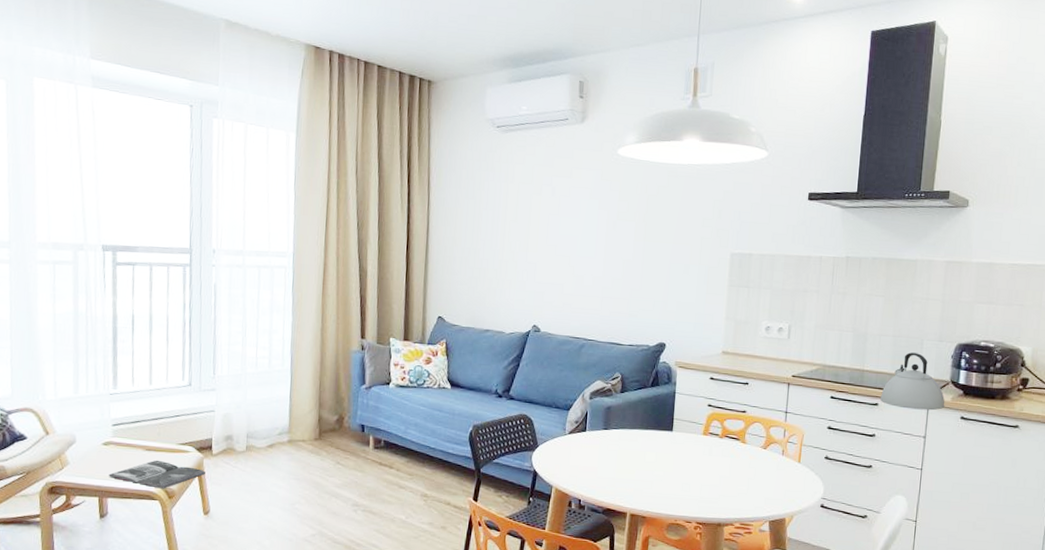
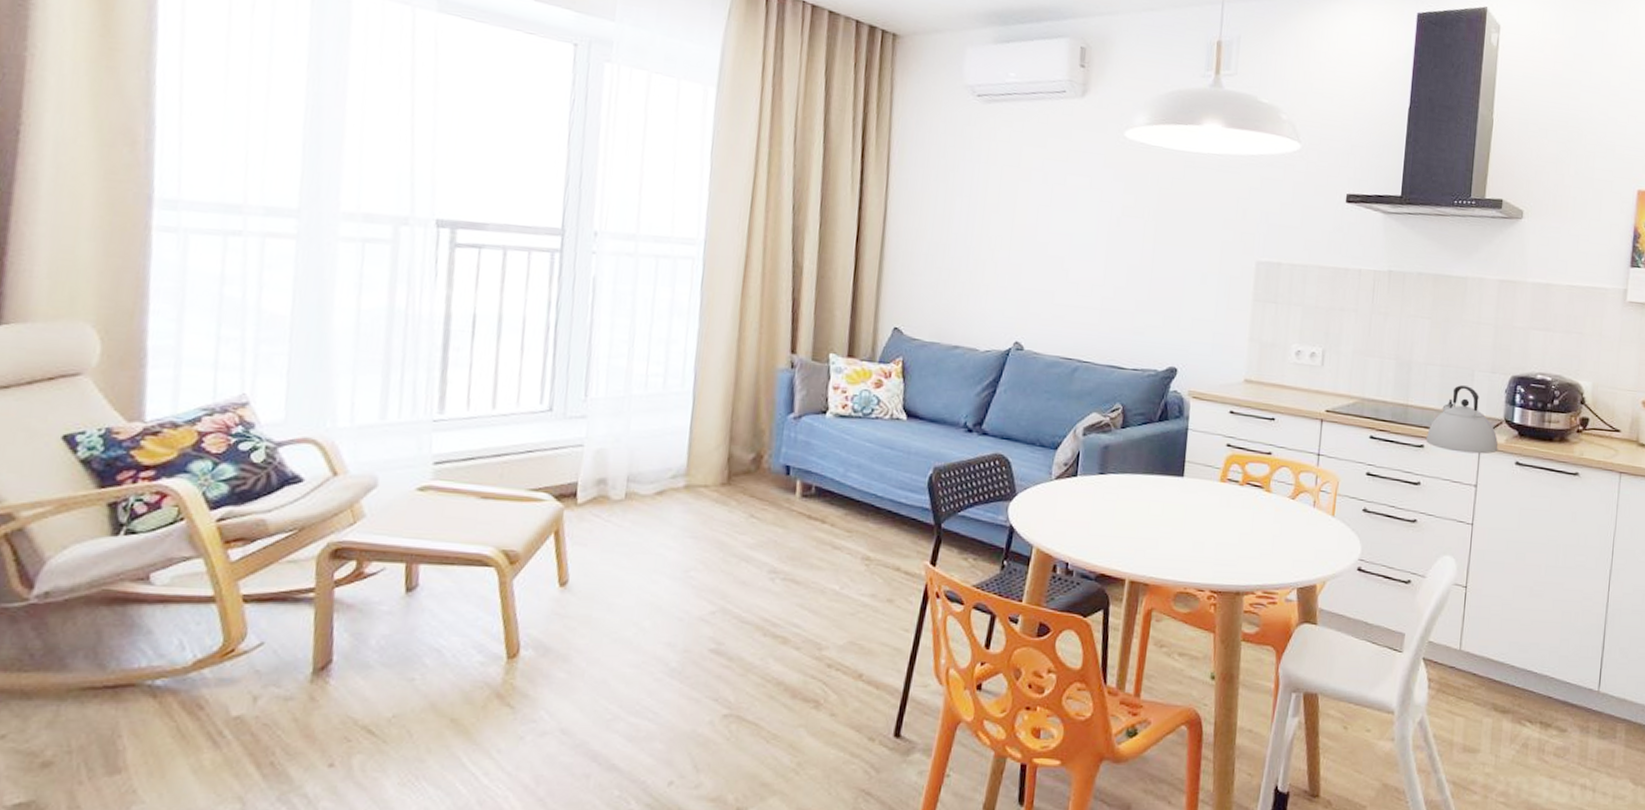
magazine: present [109,460,205,489] -> none [423,511,565,551]

